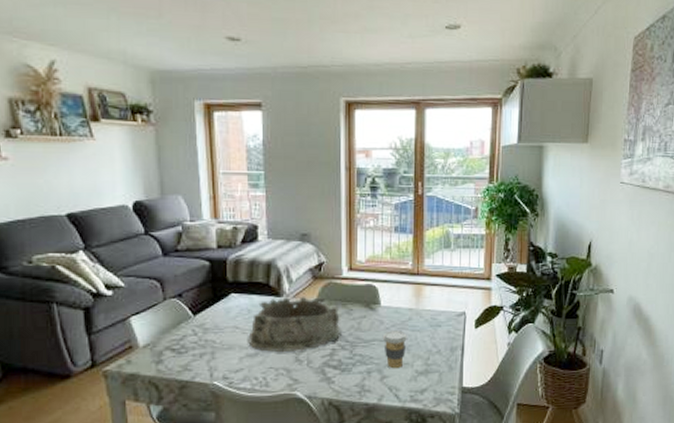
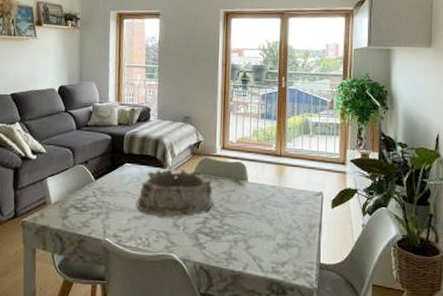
coffee cup: present [382,330,407,369] -> none [248,205,270,241]

